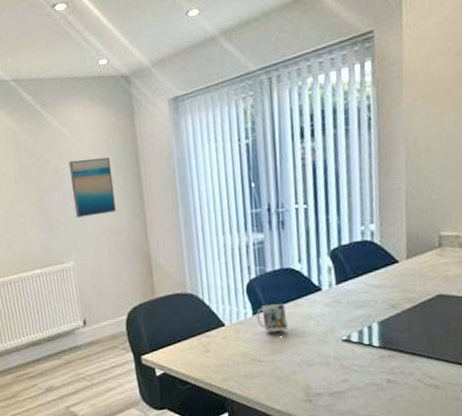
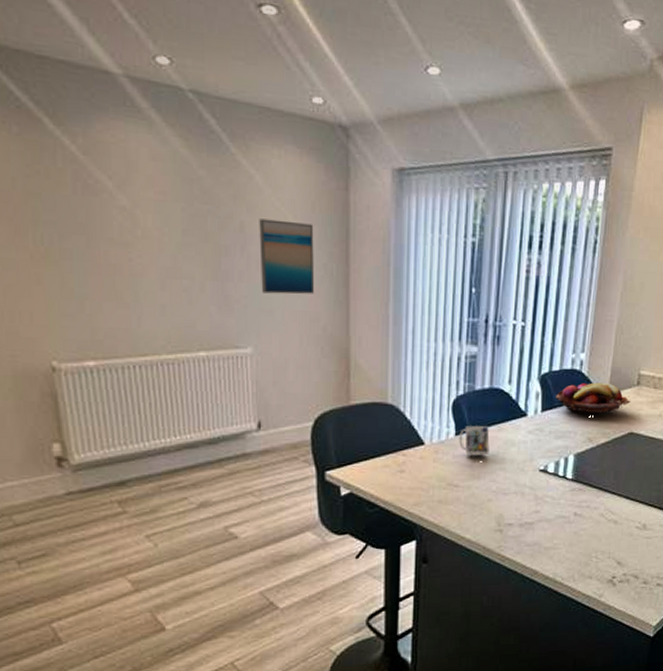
fruit basket: none [349,249,434,283] -> present [556,382,631,415]

